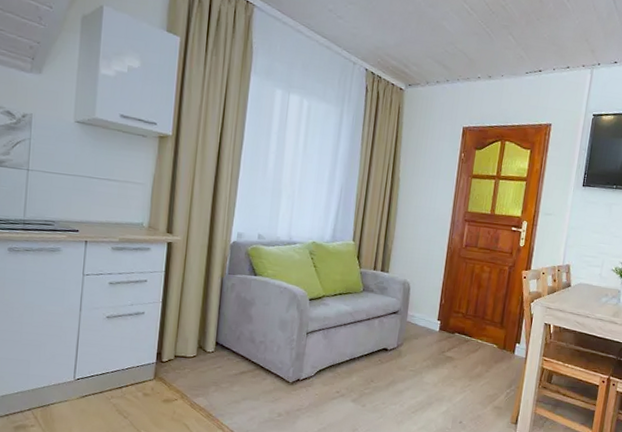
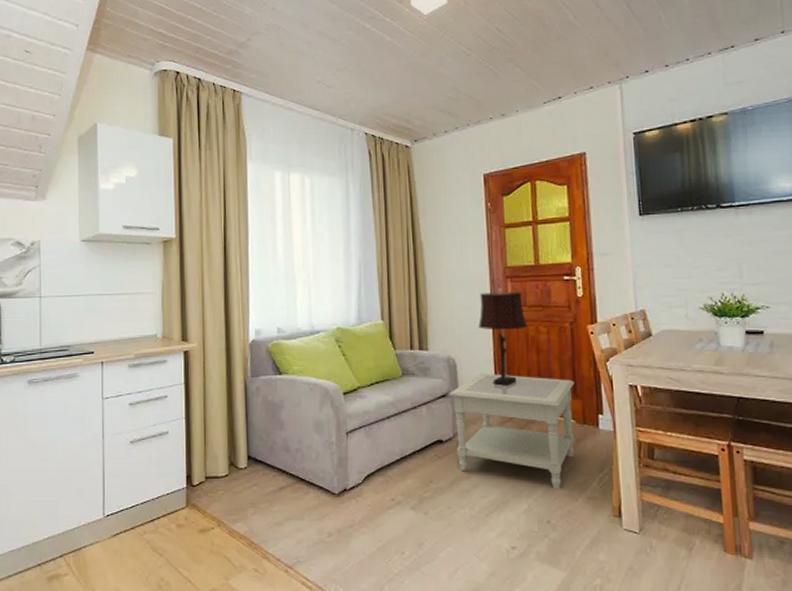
side table: none [397,298,503,399] -> present [449,373,575,490]
table lamp: none [434,229,476,312] -> present [478,288,528,386]

